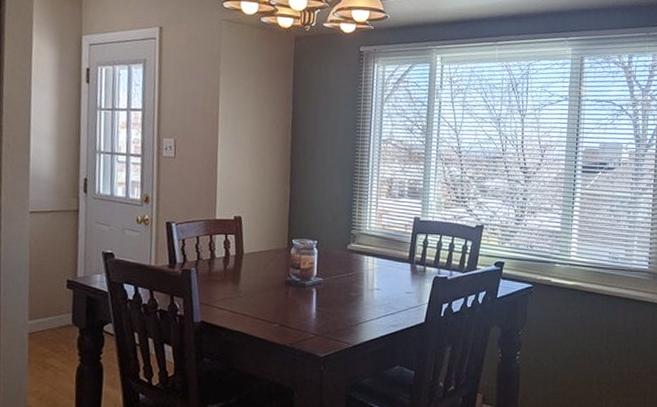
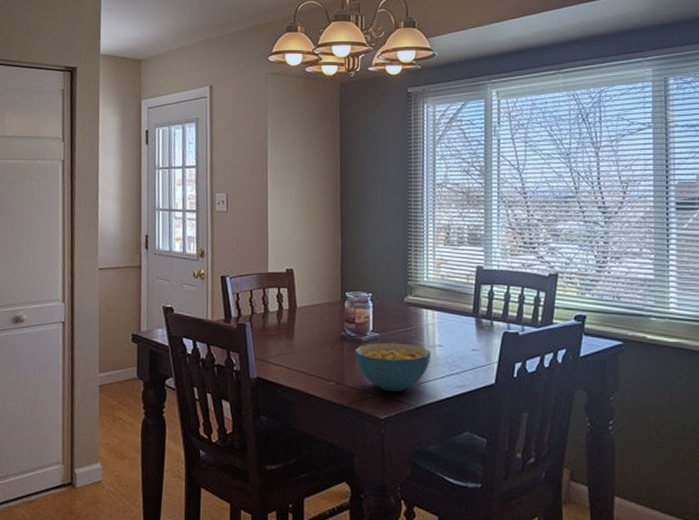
cereal bowl: none [298,286,370,332] -> present [354,342,432,392]

